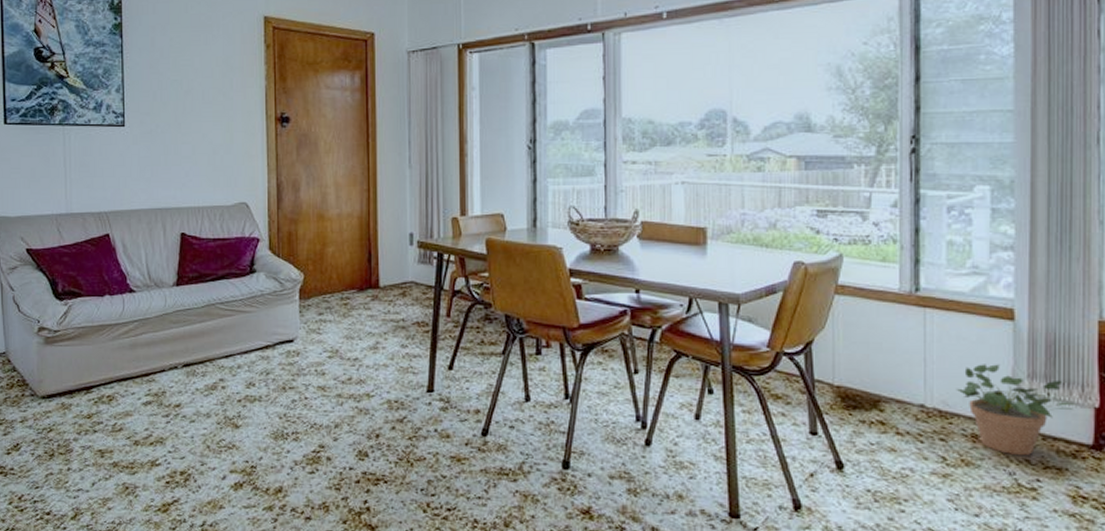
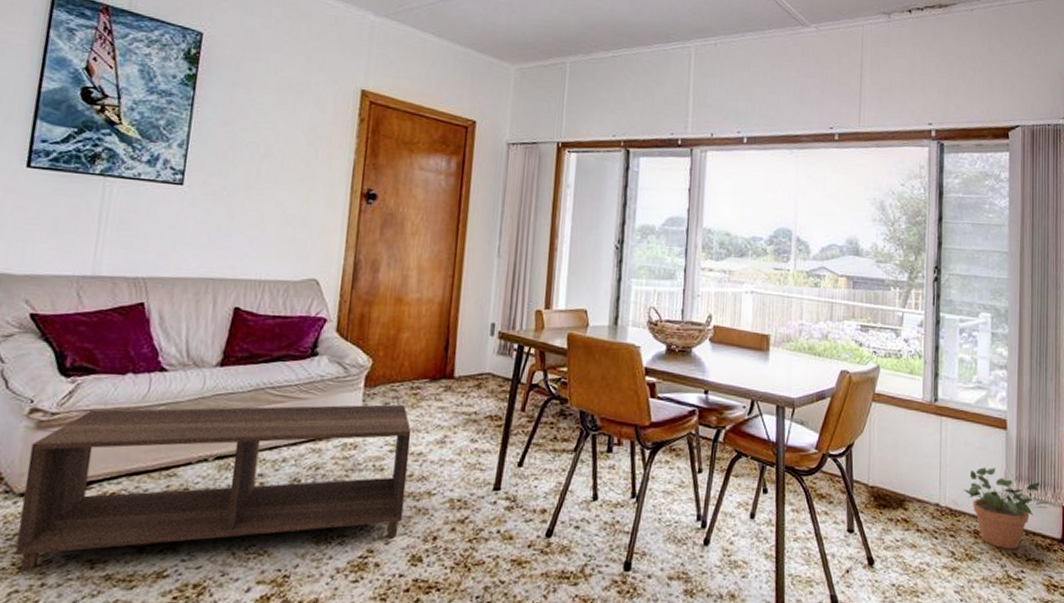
coffee table: none [44,314,347,459] -> present [15,404,412,573]

